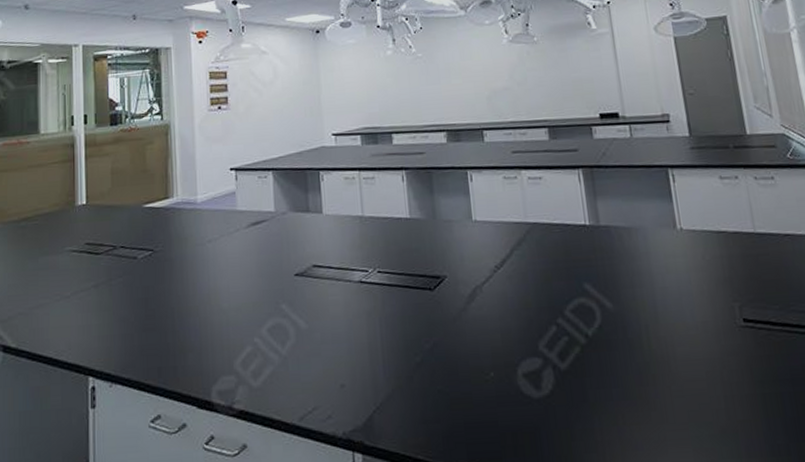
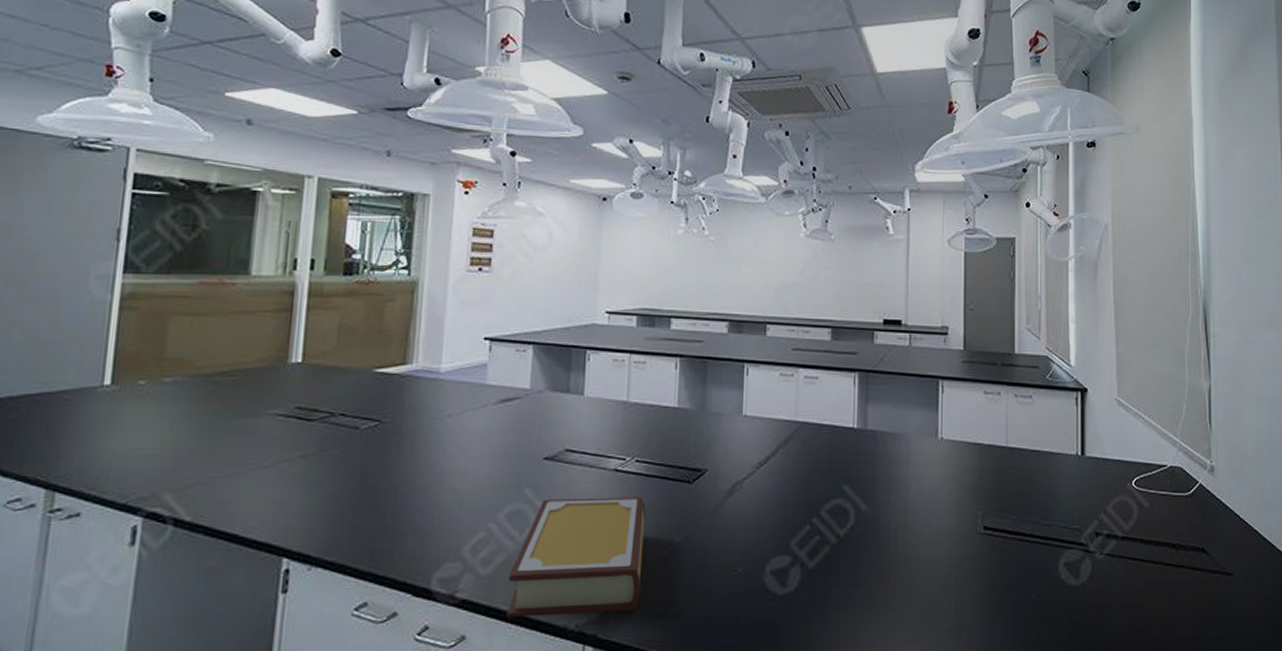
book: none [277,306,400,426] -> present [506,497,647,617]

